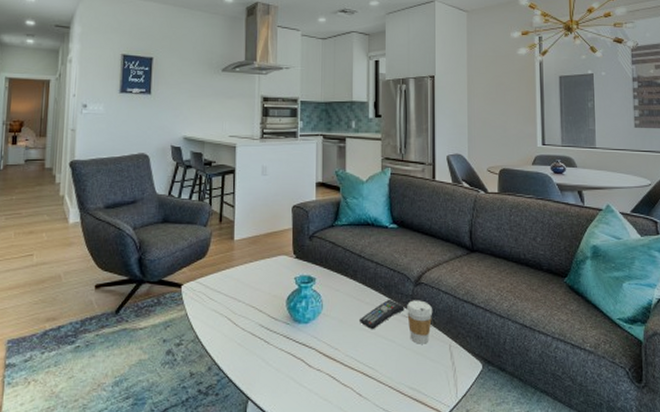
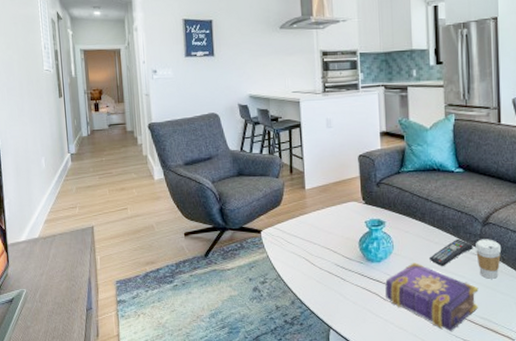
book: none [311,325,408,403] -> present [385,263,479,331]

